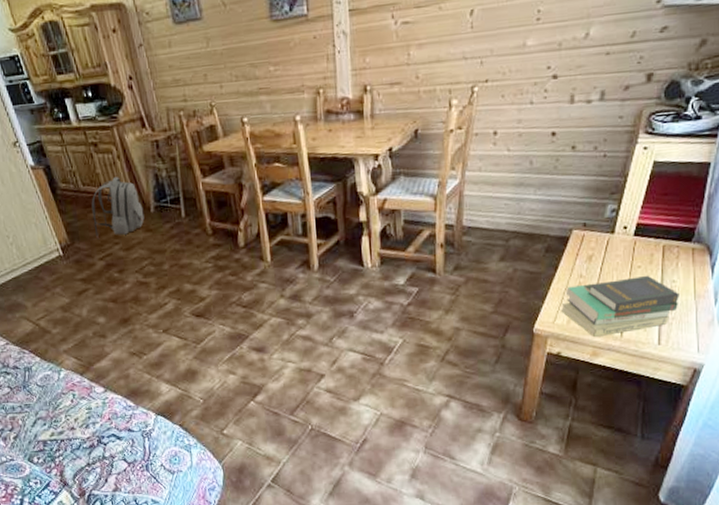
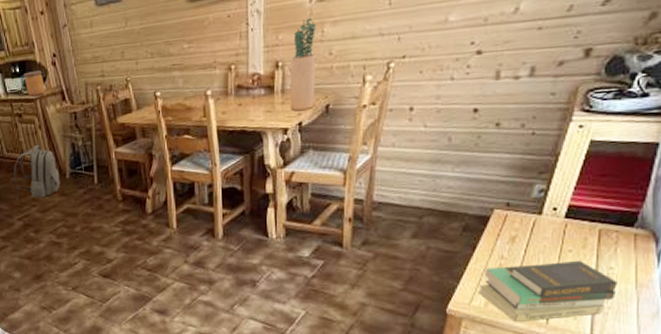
jar: none [97,94,124,124] -> present [24,70,46,97]
vase: none [377,36,404,137] -> present [289,13,317,112]

